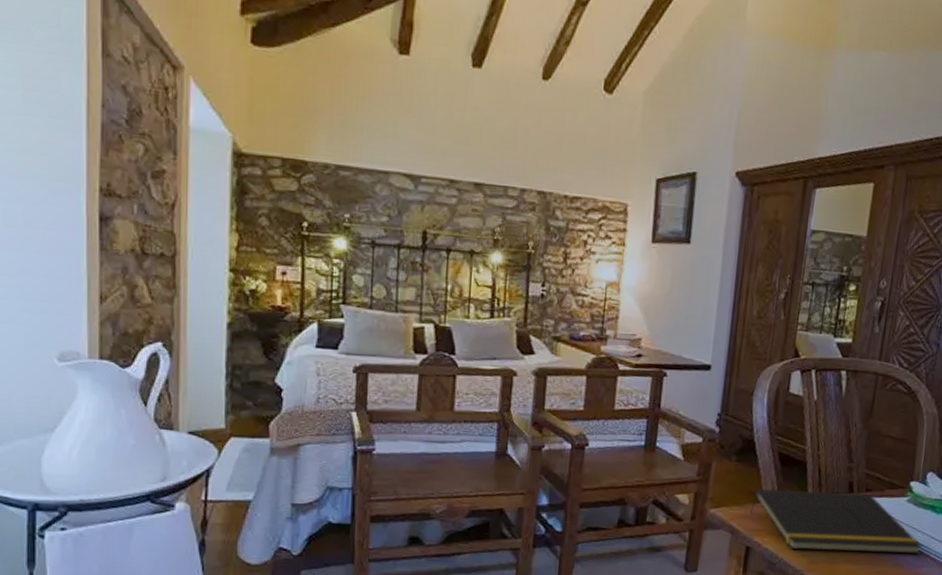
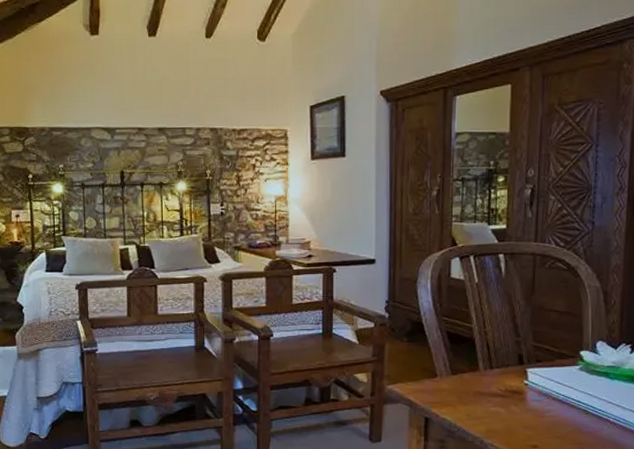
notepad: present [749,488,924,554] -> none [425,364,601,419]

